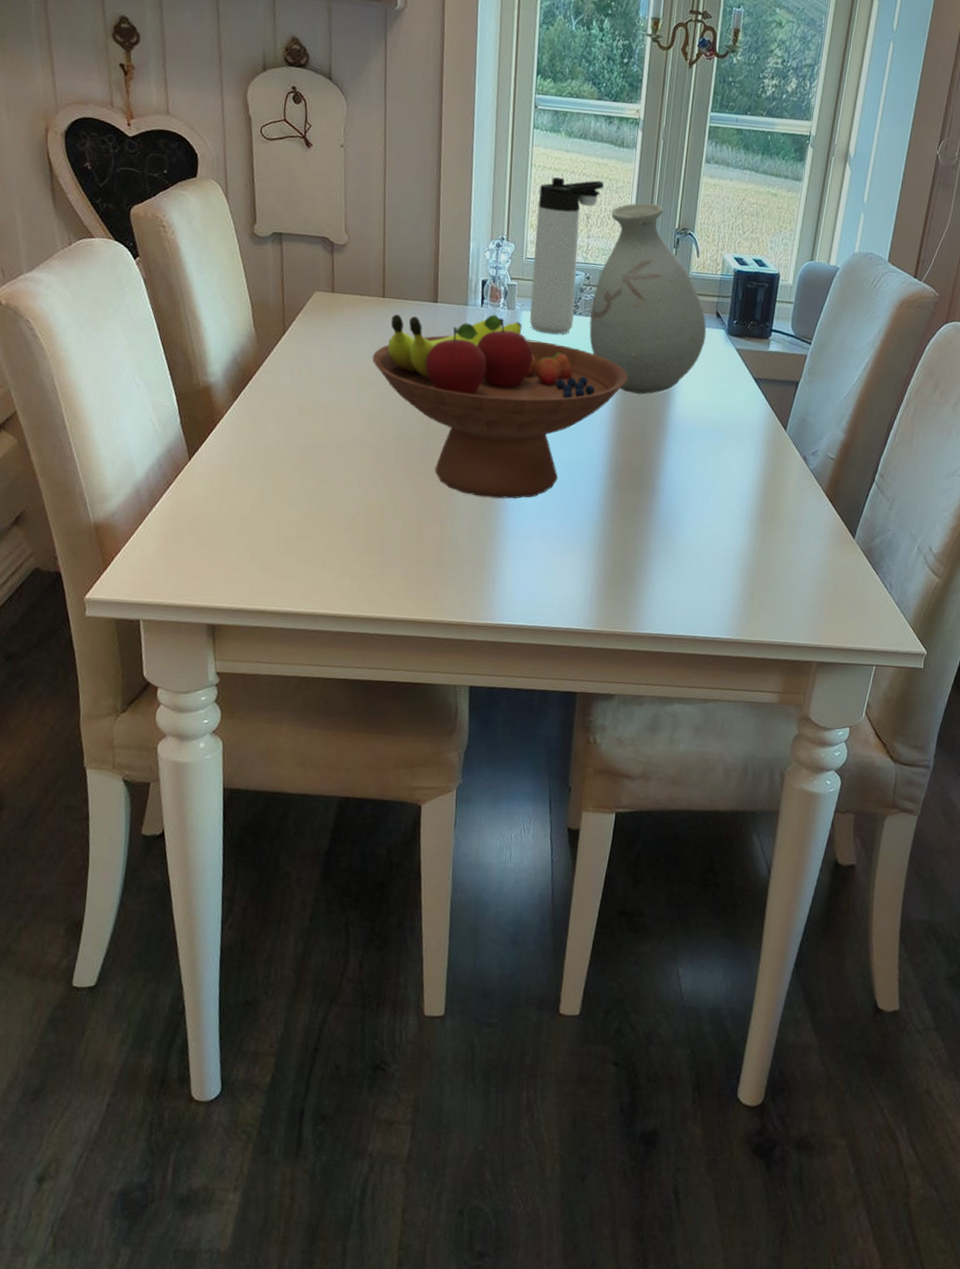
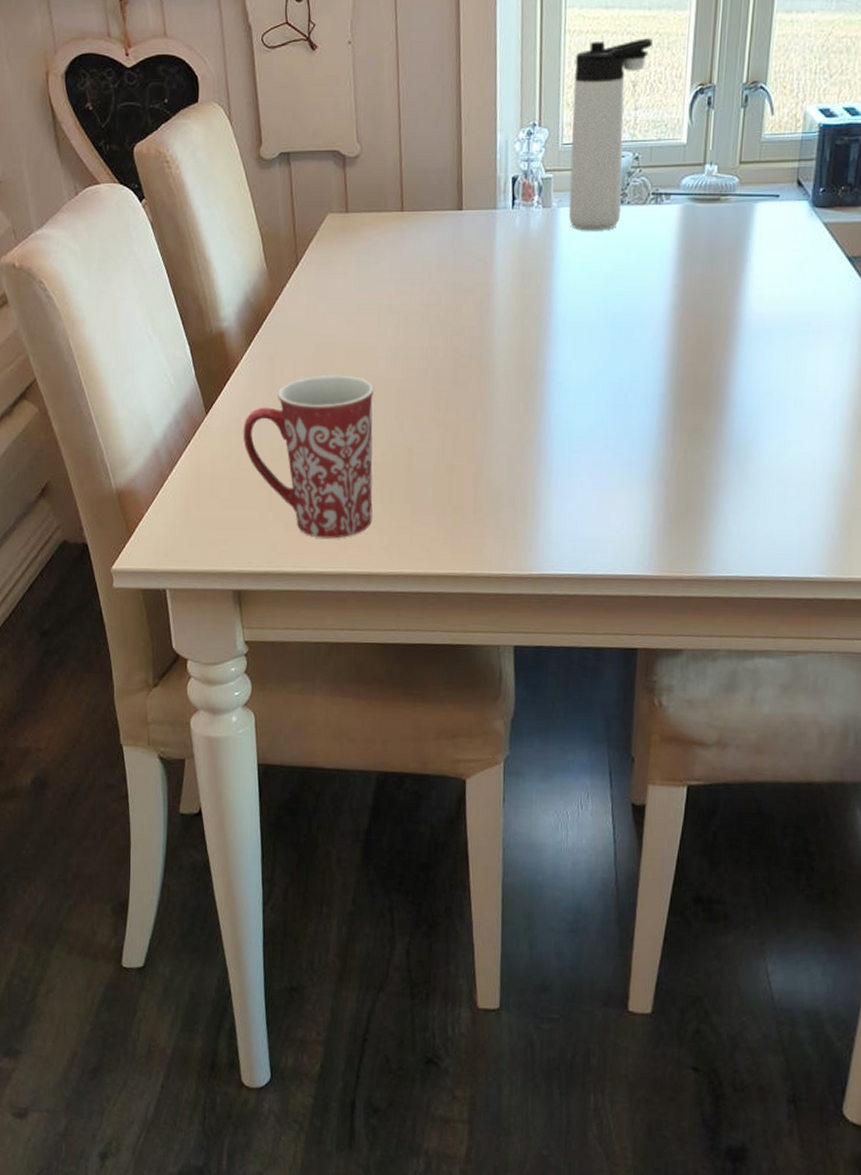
mug: none [224,433,352,582] -> present [243,374,375,539]
fruit bowl: present [372,314,628,499] -> none [392,216,688,431]
vase: present [589,203,707,395] -> none [640,56,785,292]

